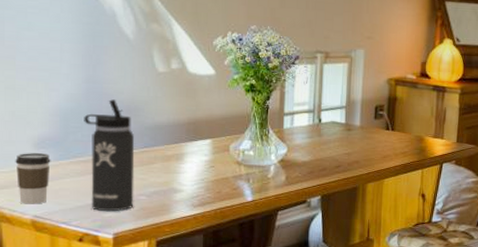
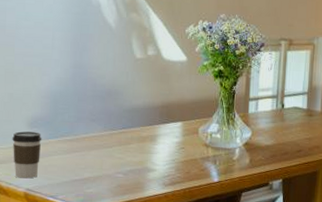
thermos bottle: present [84,99,135,212] -> none [71,83,114,188]

